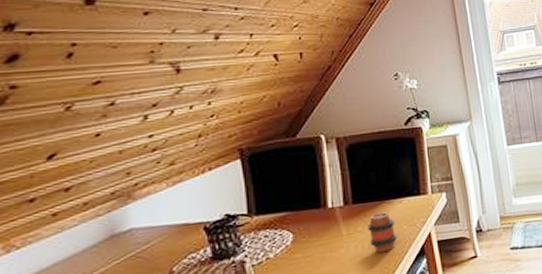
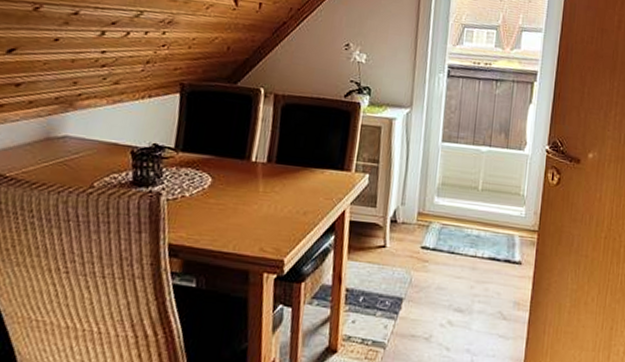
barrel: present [367,212,397,253] -> none [283,178,312,219]

